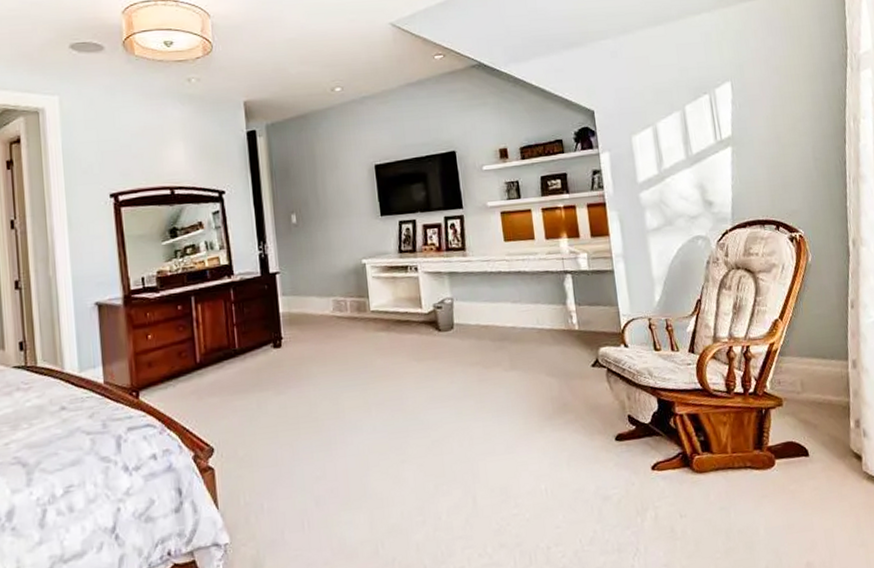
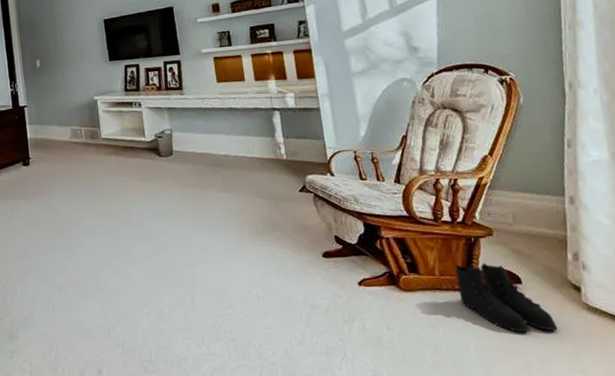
boots: none [746,436,841,509] -> present [454,263,558,332]

